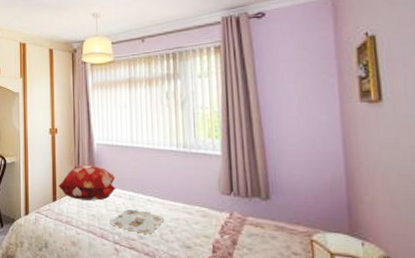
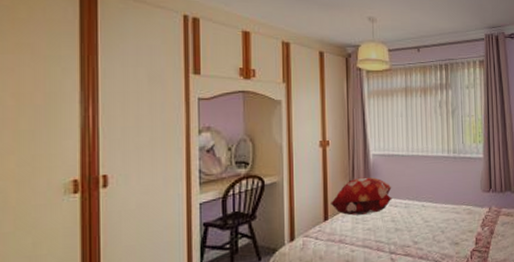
serving tray: present [110,209,165,234] -> none [386,217,437,239]

